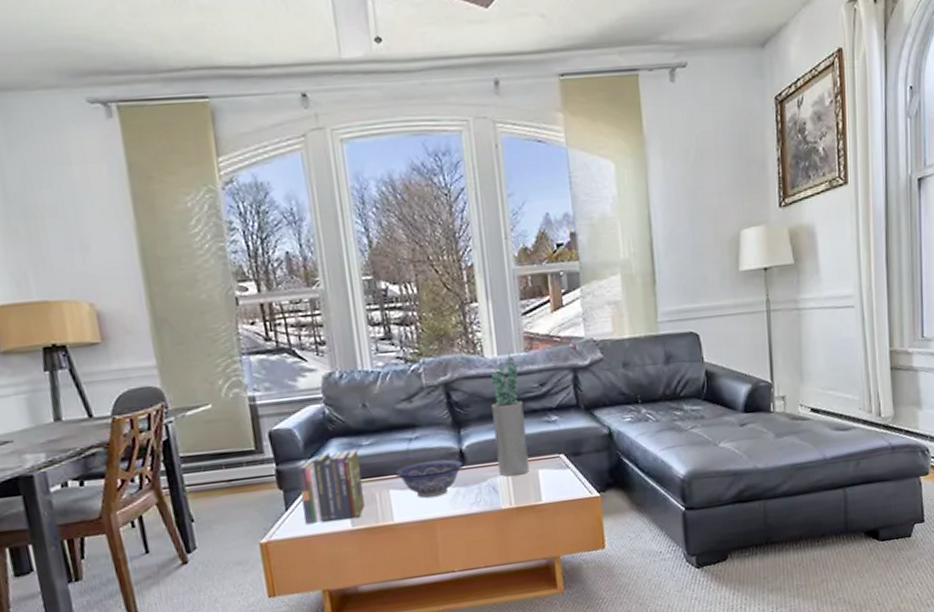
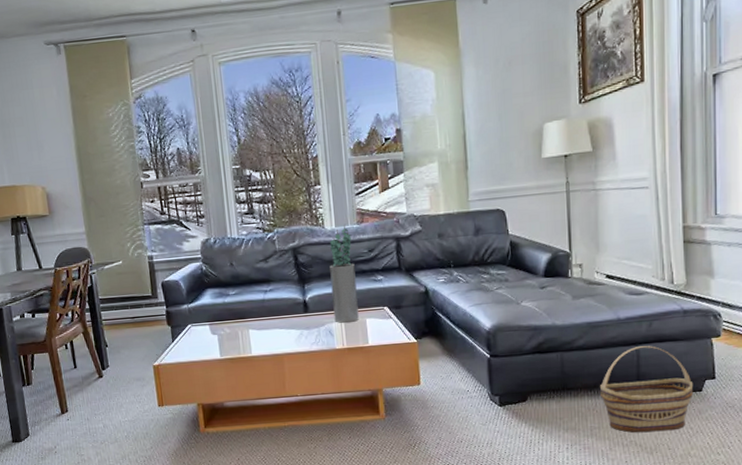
books: present [298,448,366,524] -> none [182,297,231,353]
decorative bowl: present [394,459,465,498] -> none [253,308,308,337]
basket: none [805,488,903,589] -> present [599,346,694,433]

